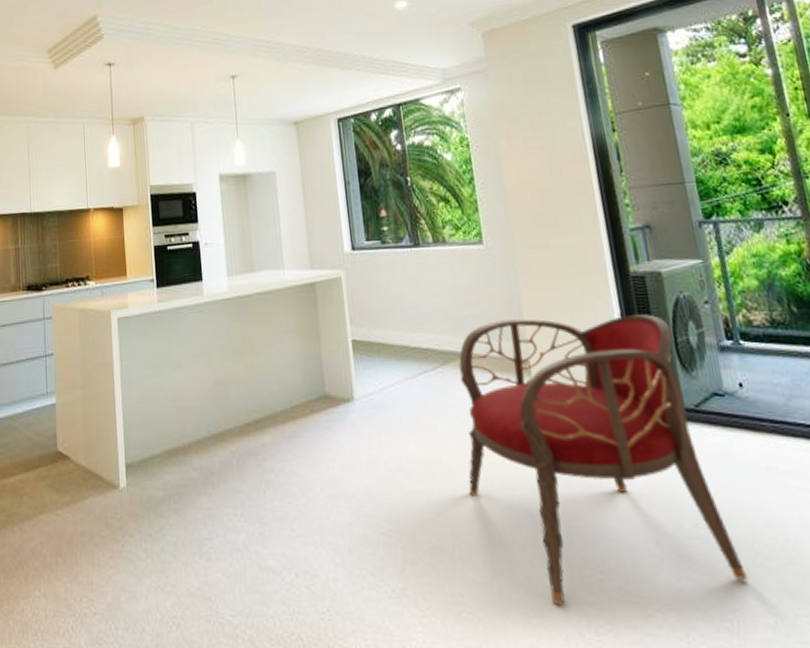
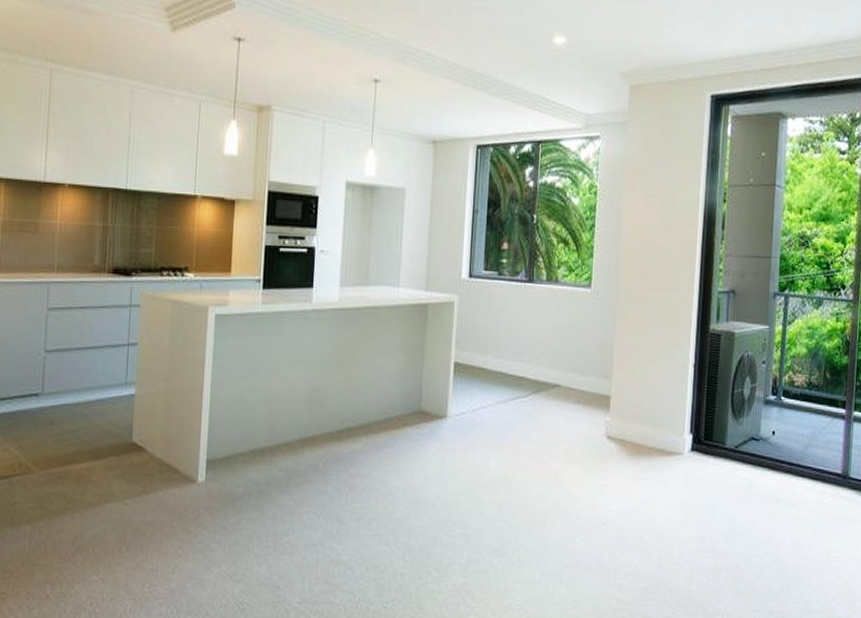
armchair: present [459,314,749,606] -> none [536,358,743,601]

